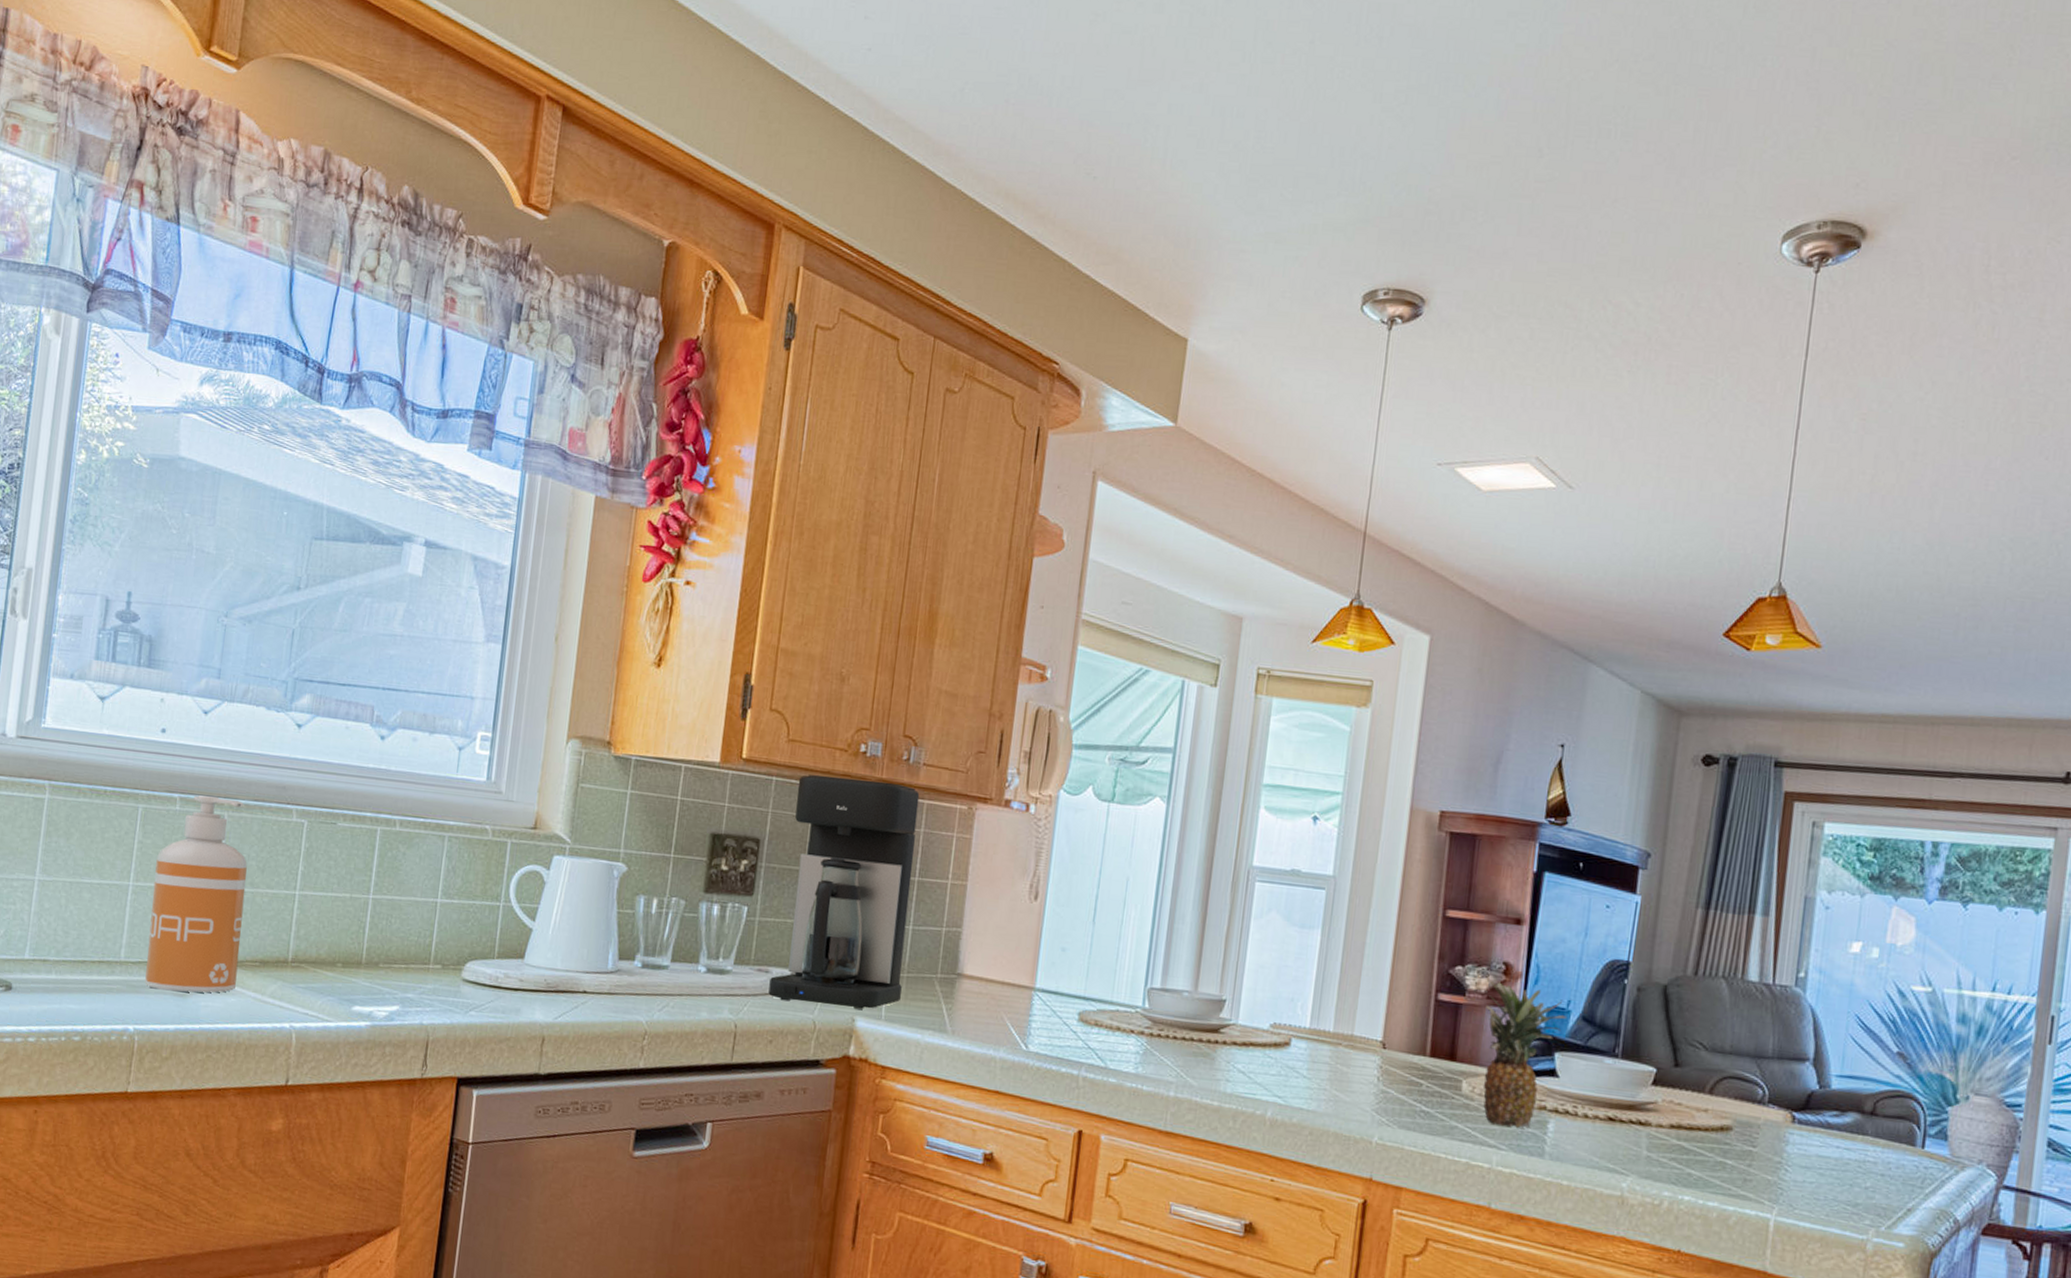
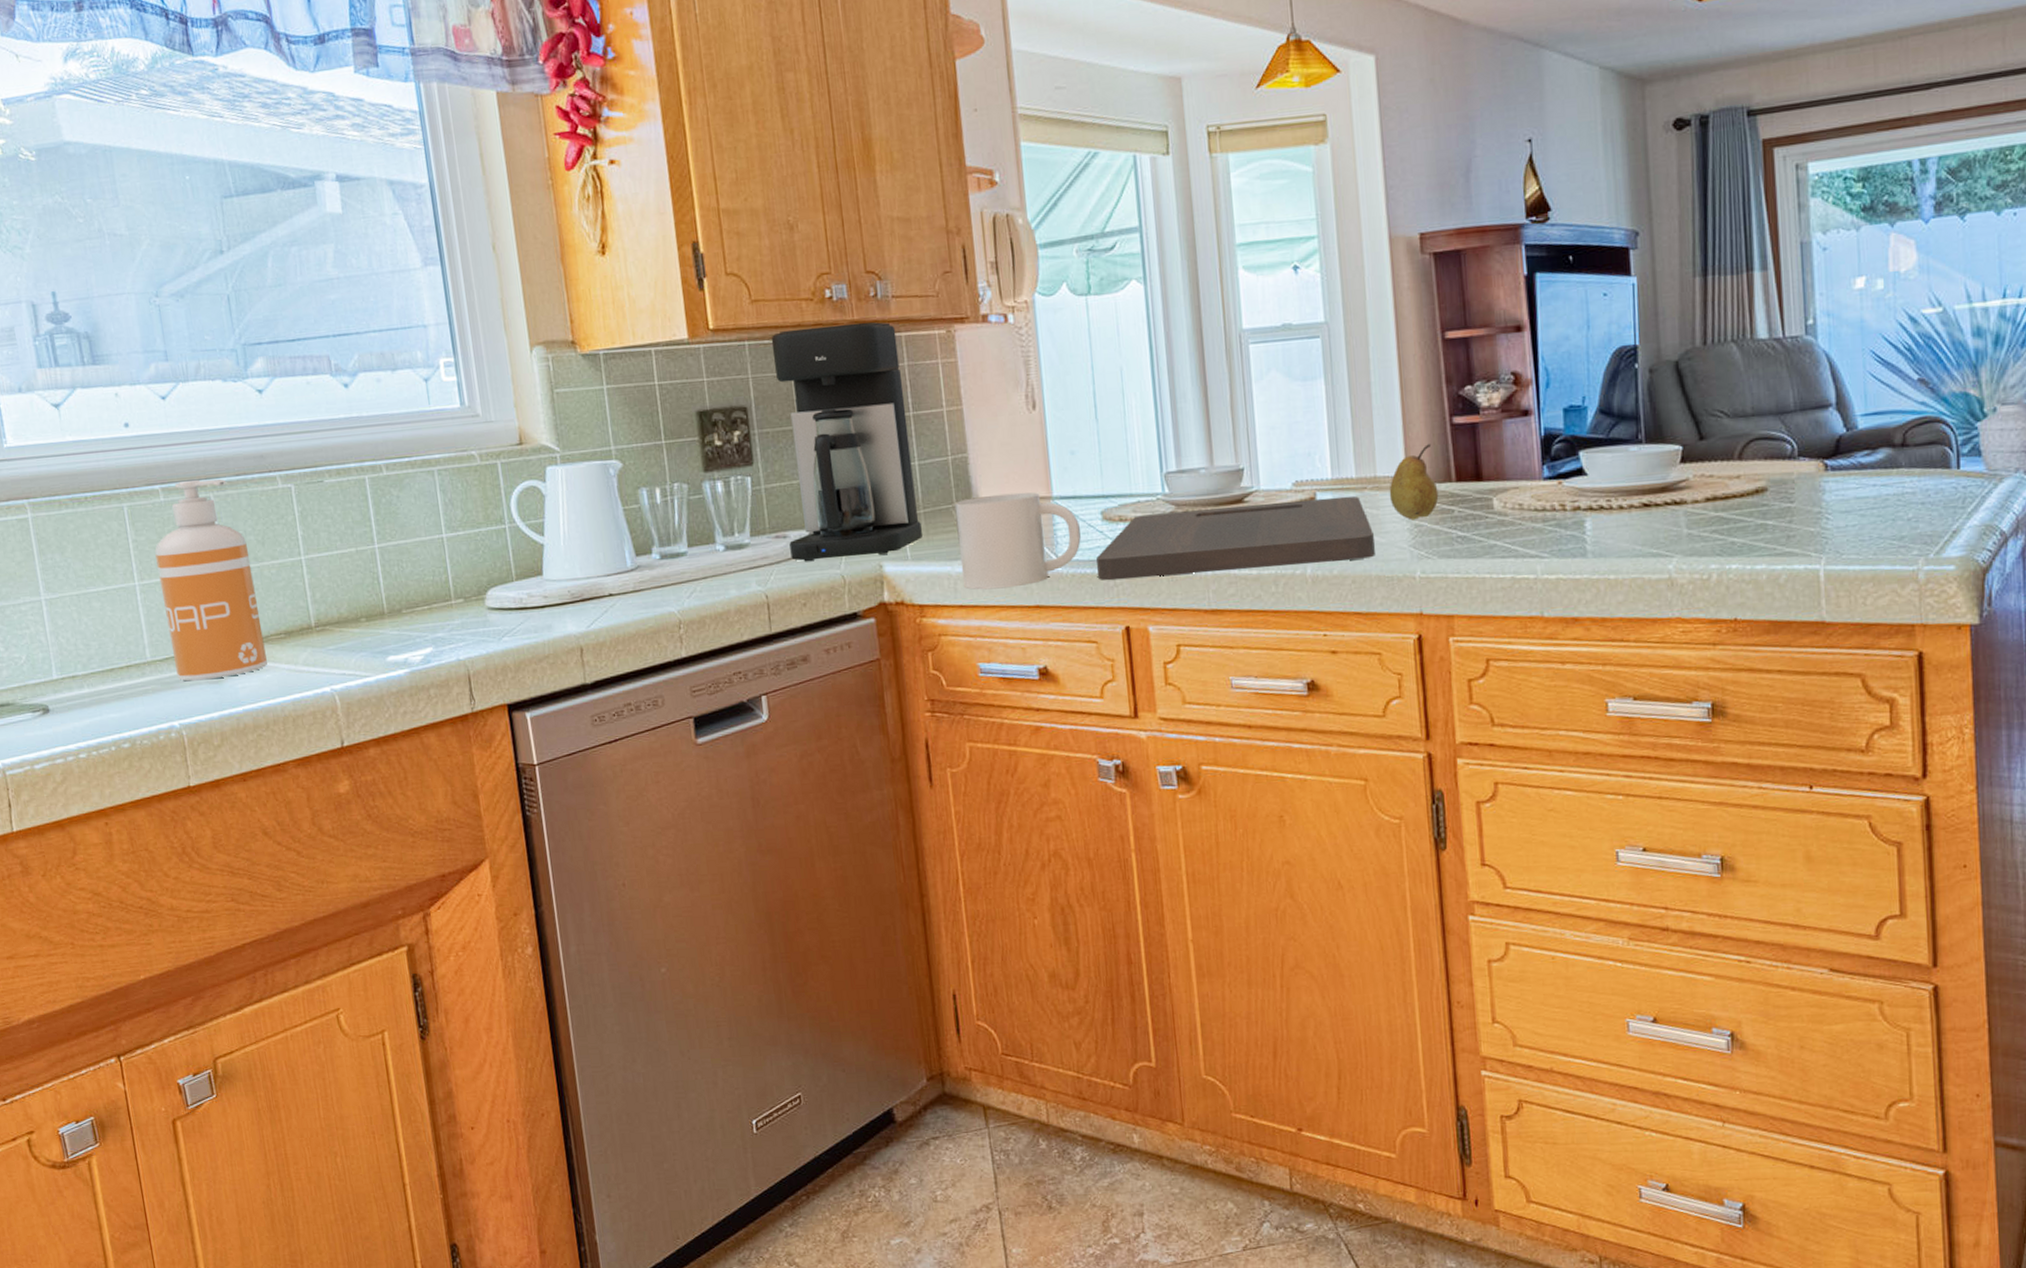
mug: none [929,972,1055,1070] -> present [954,492,1081,590]
cutting board: none [1062,1024,1340,1114] -> present [1095,496,1375,581]
fruit: none [1362,1014,1412,1086] -> present [1389,444,1439,521]
fruit: present [1483,979,1568,1129] -> none [1499,392,1585,535]

